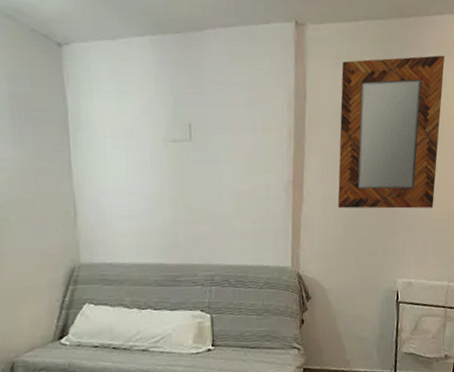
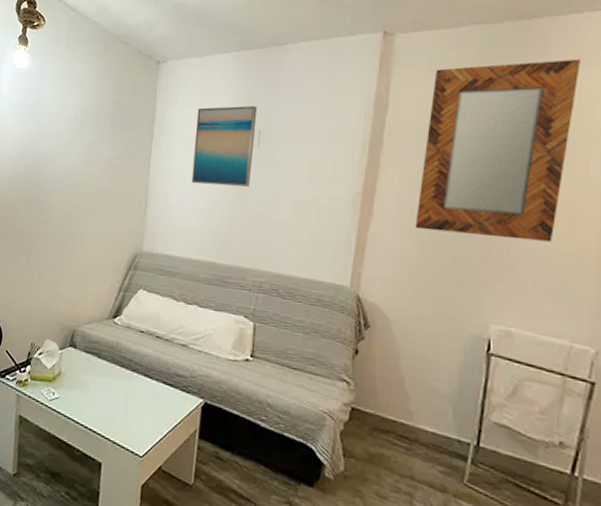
wall art: none [118,96,187,184] -> present [191,105,258,187]

